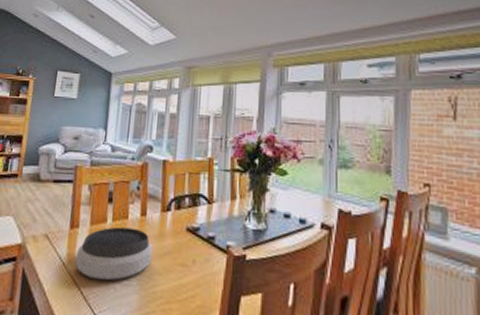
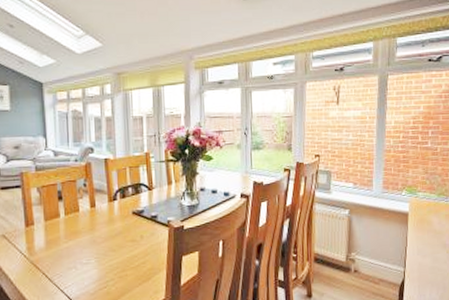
bowl: present [75,226,153,281] -> none [35,218,106,264]

